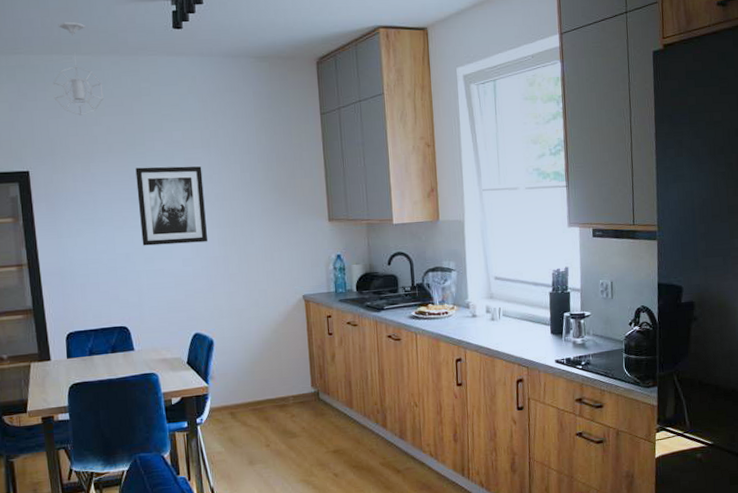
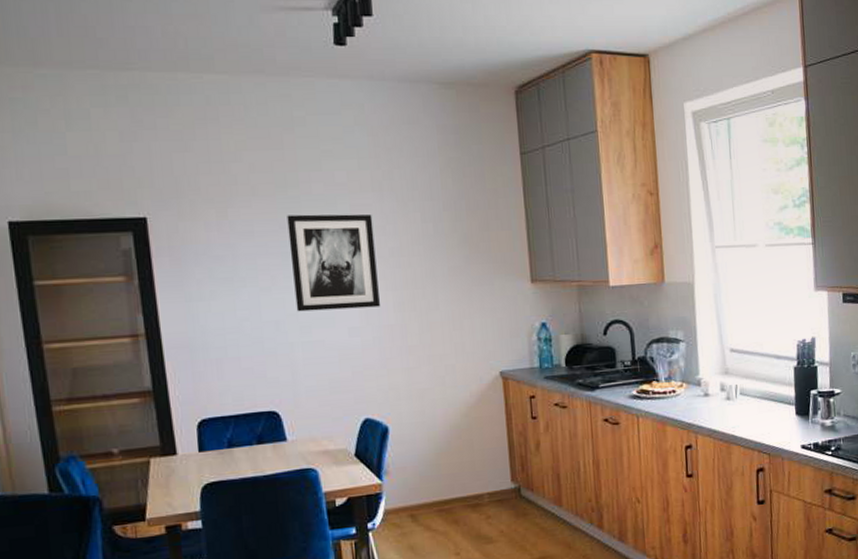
pendant light: present [53,21,104,115] -> none [177,31,245,149]

